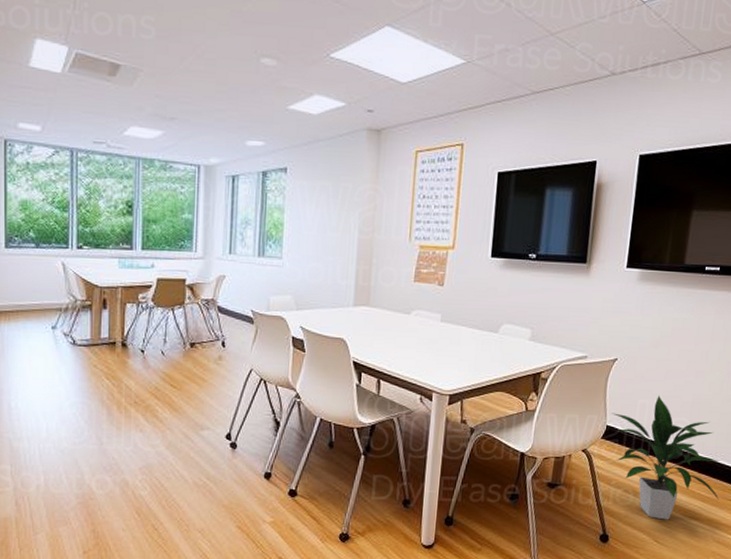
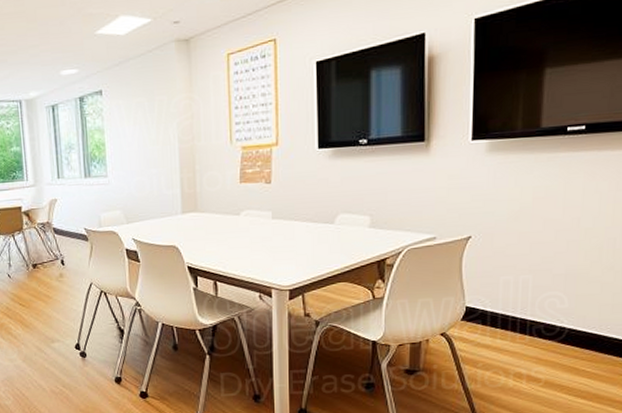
indoor plant: present [612,395,720,520] -> none [471,270,609,400]

